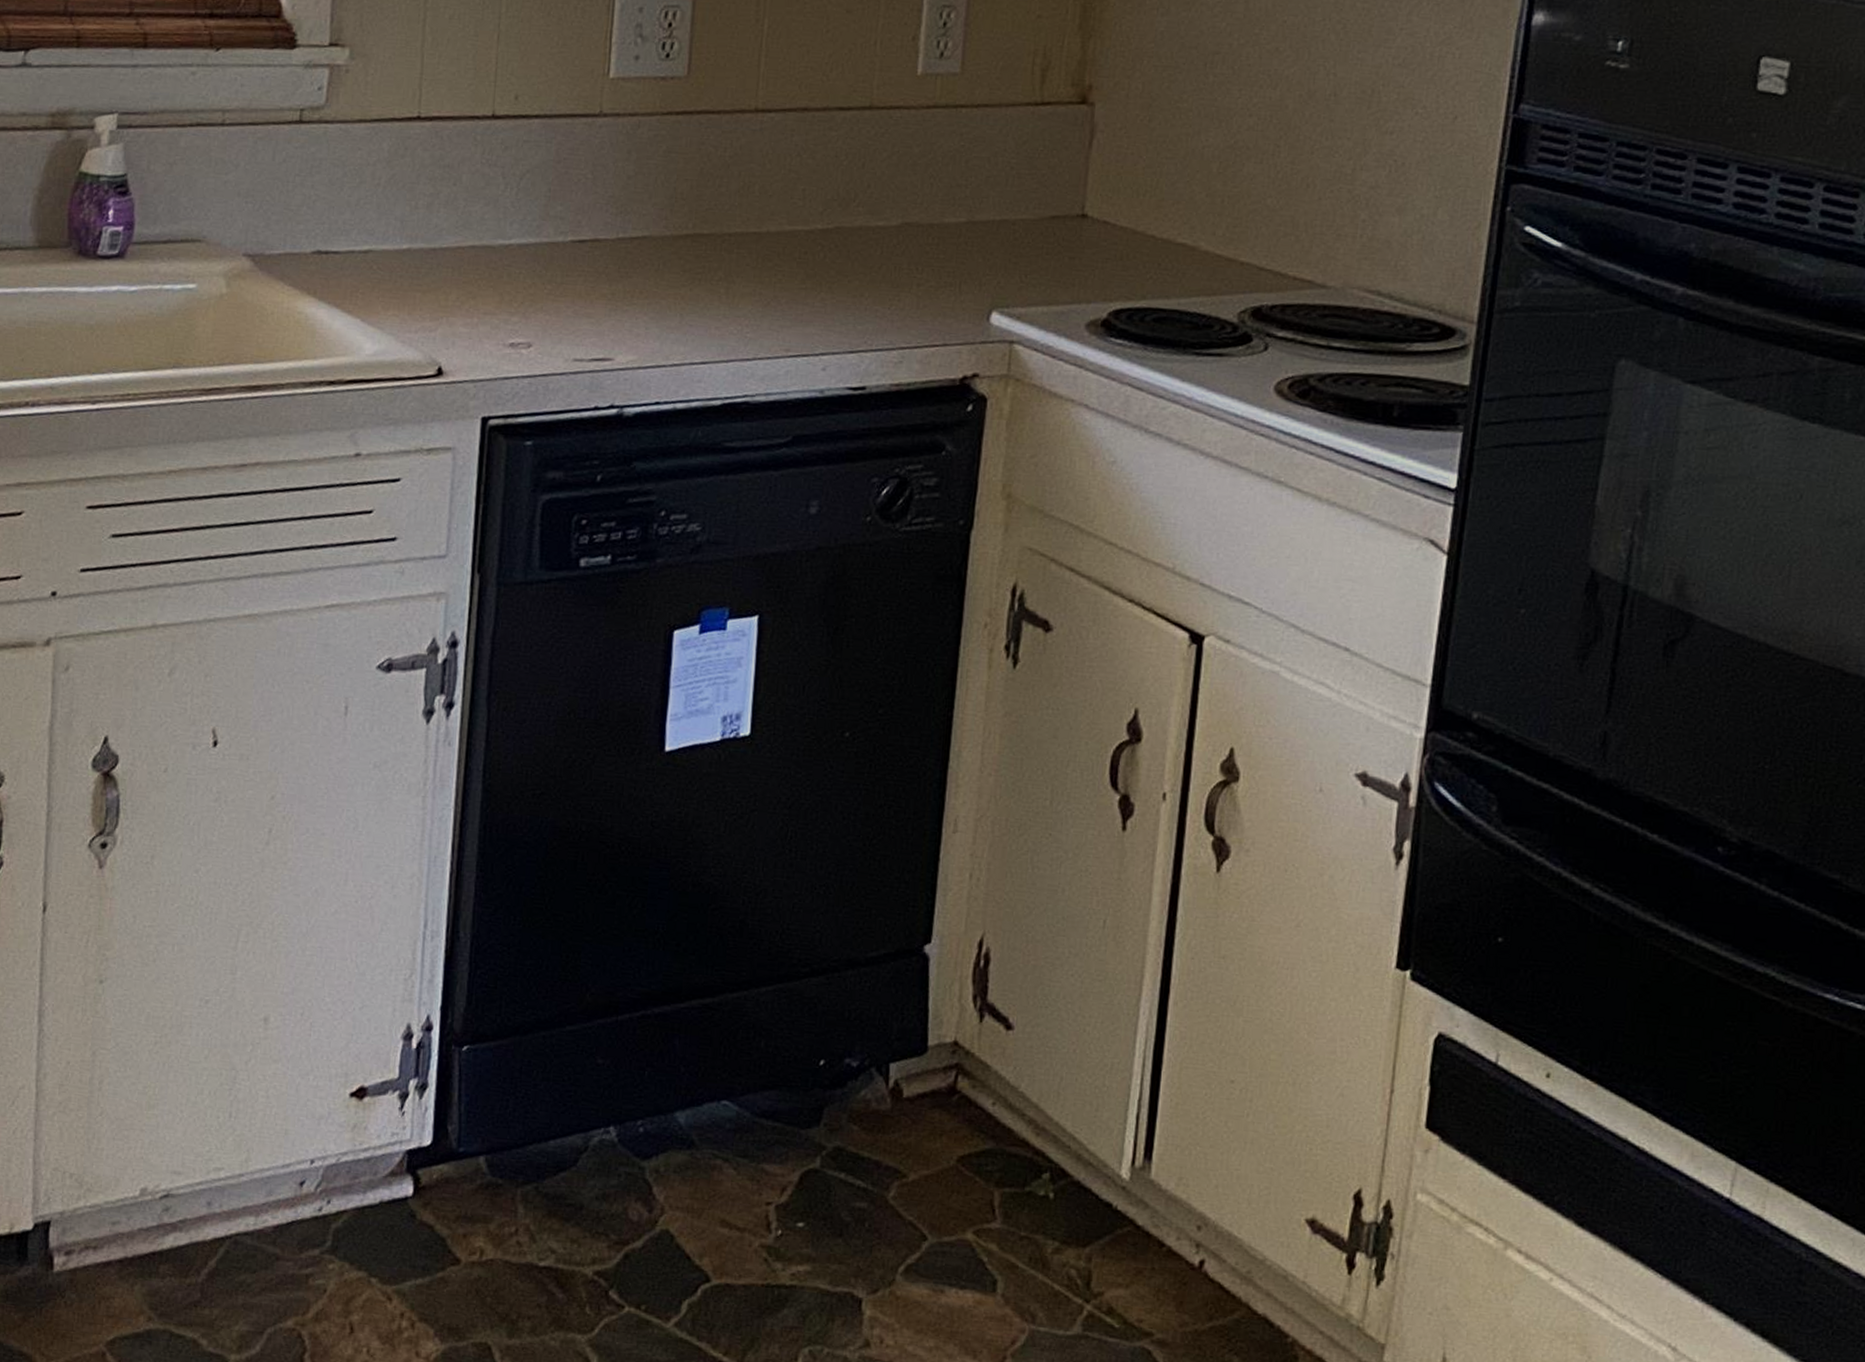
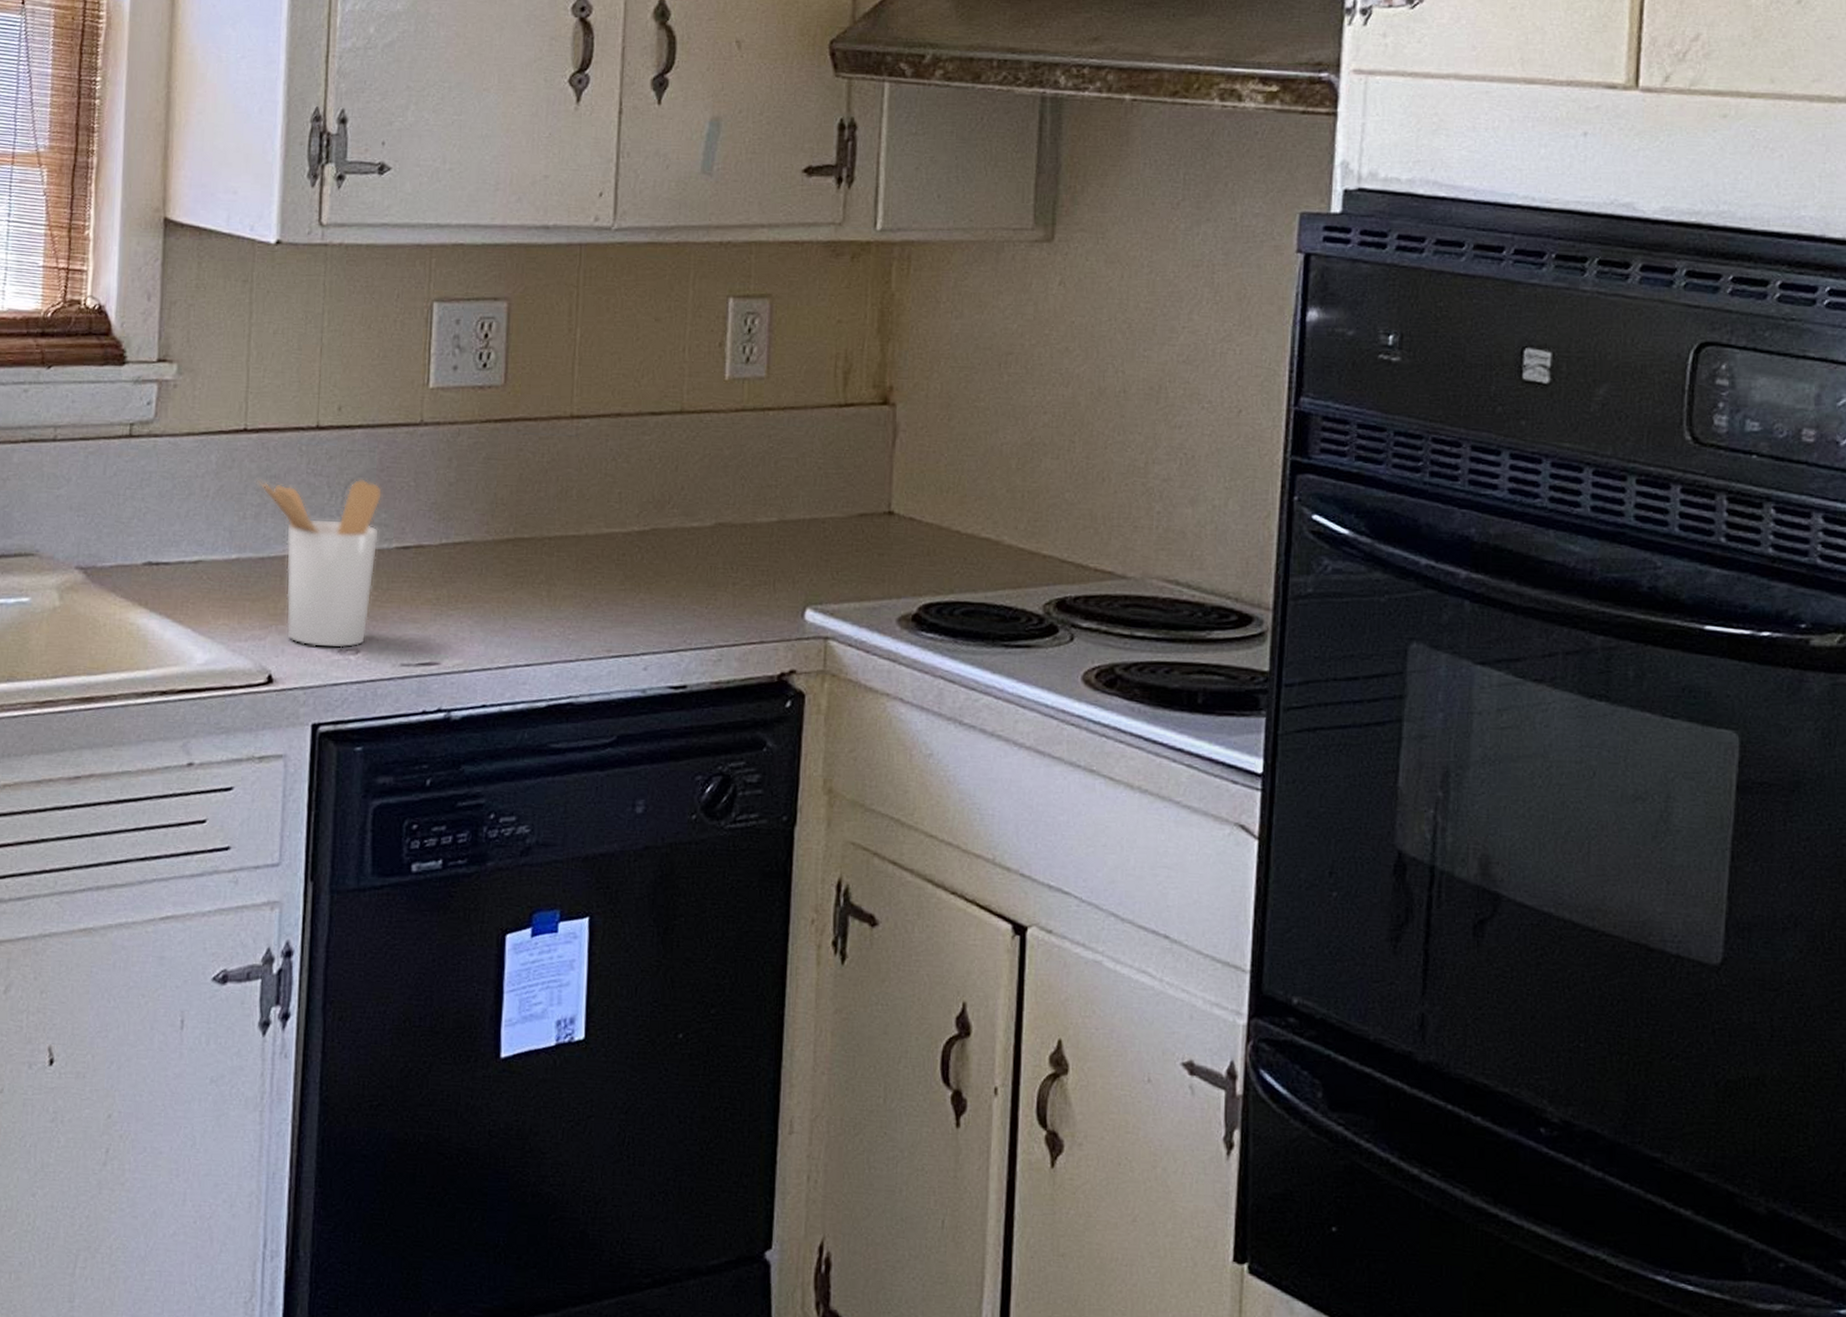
utensil holder: none [430,169,559,342] -> present [257,479,383,649]

